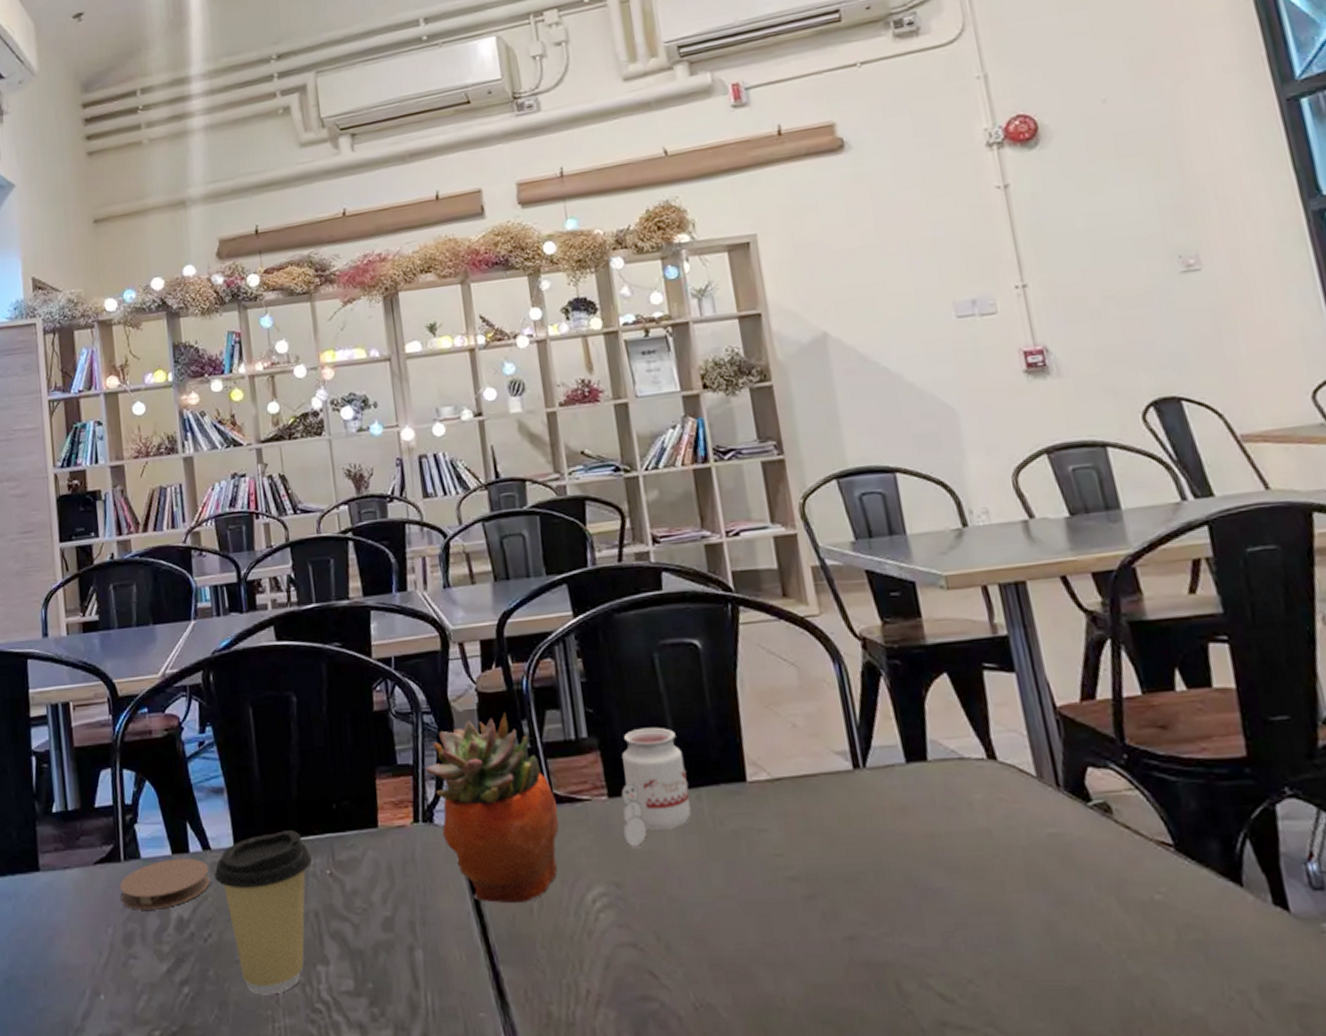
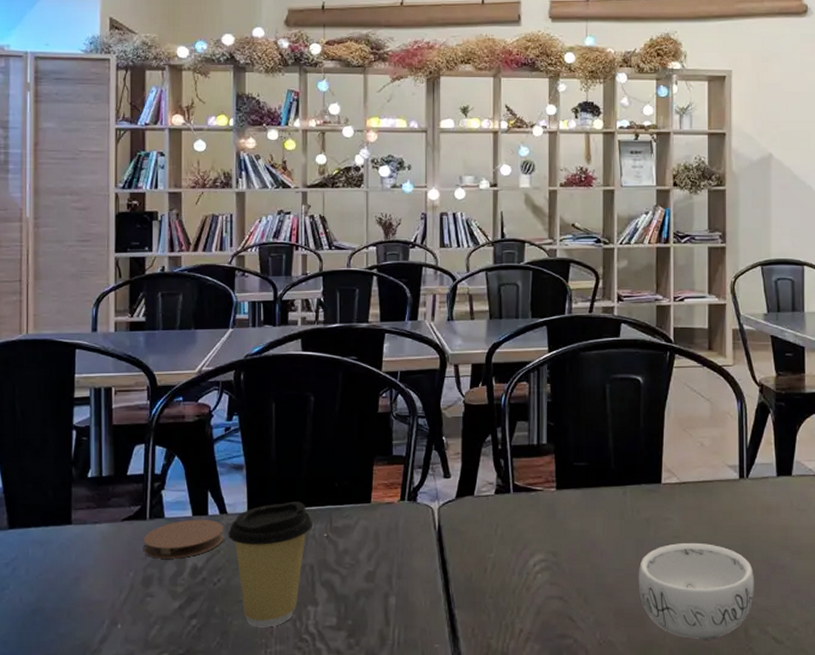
succulent planter: present [425,712,559,903] -> none [415,420,517,564]
candle: present [621,727,692,849] -> none [564,439,617,528]
decorative bowl: none [733,862,902,1000] -> present [638,543,755,640]

